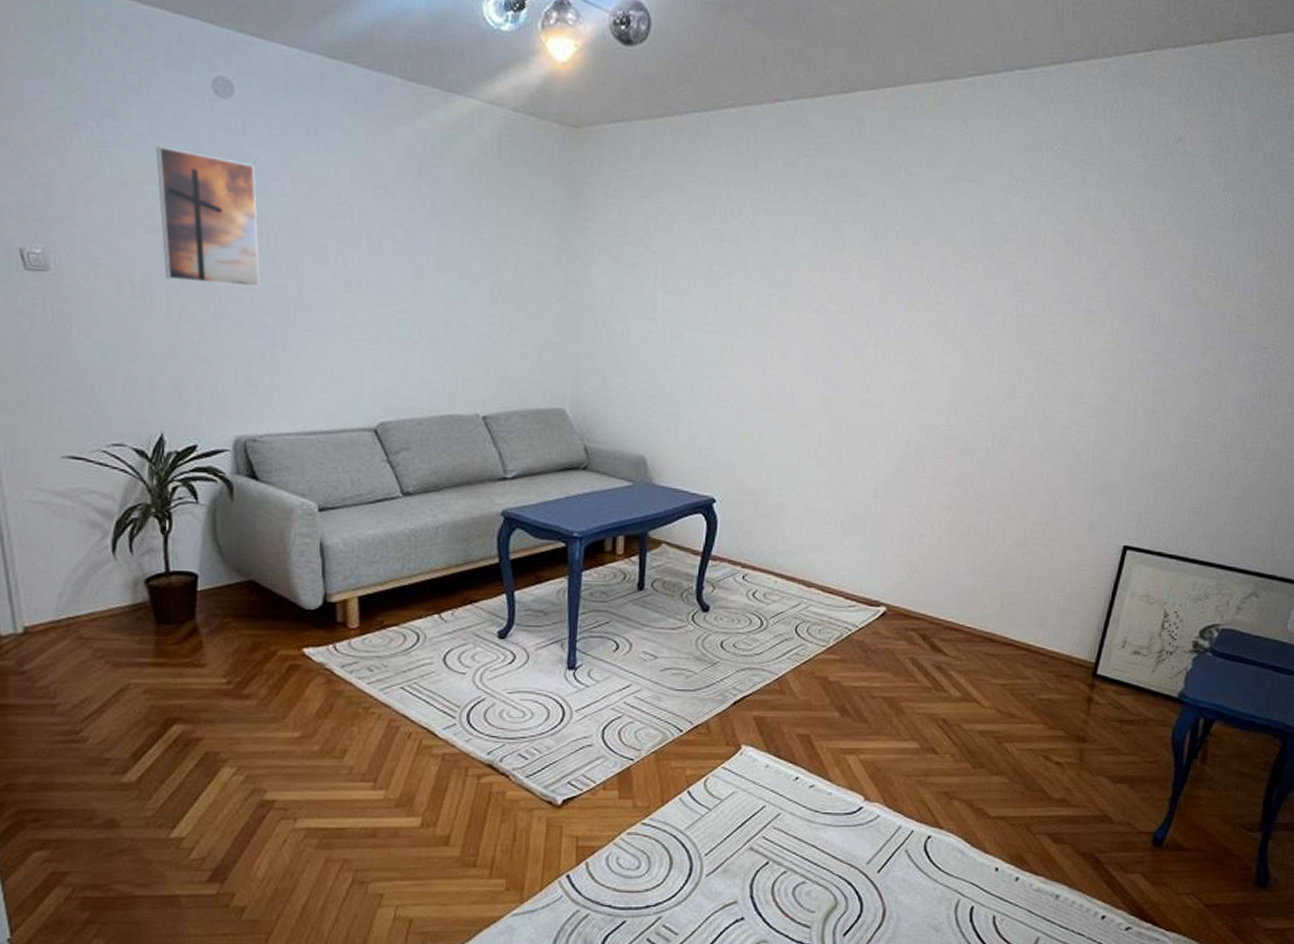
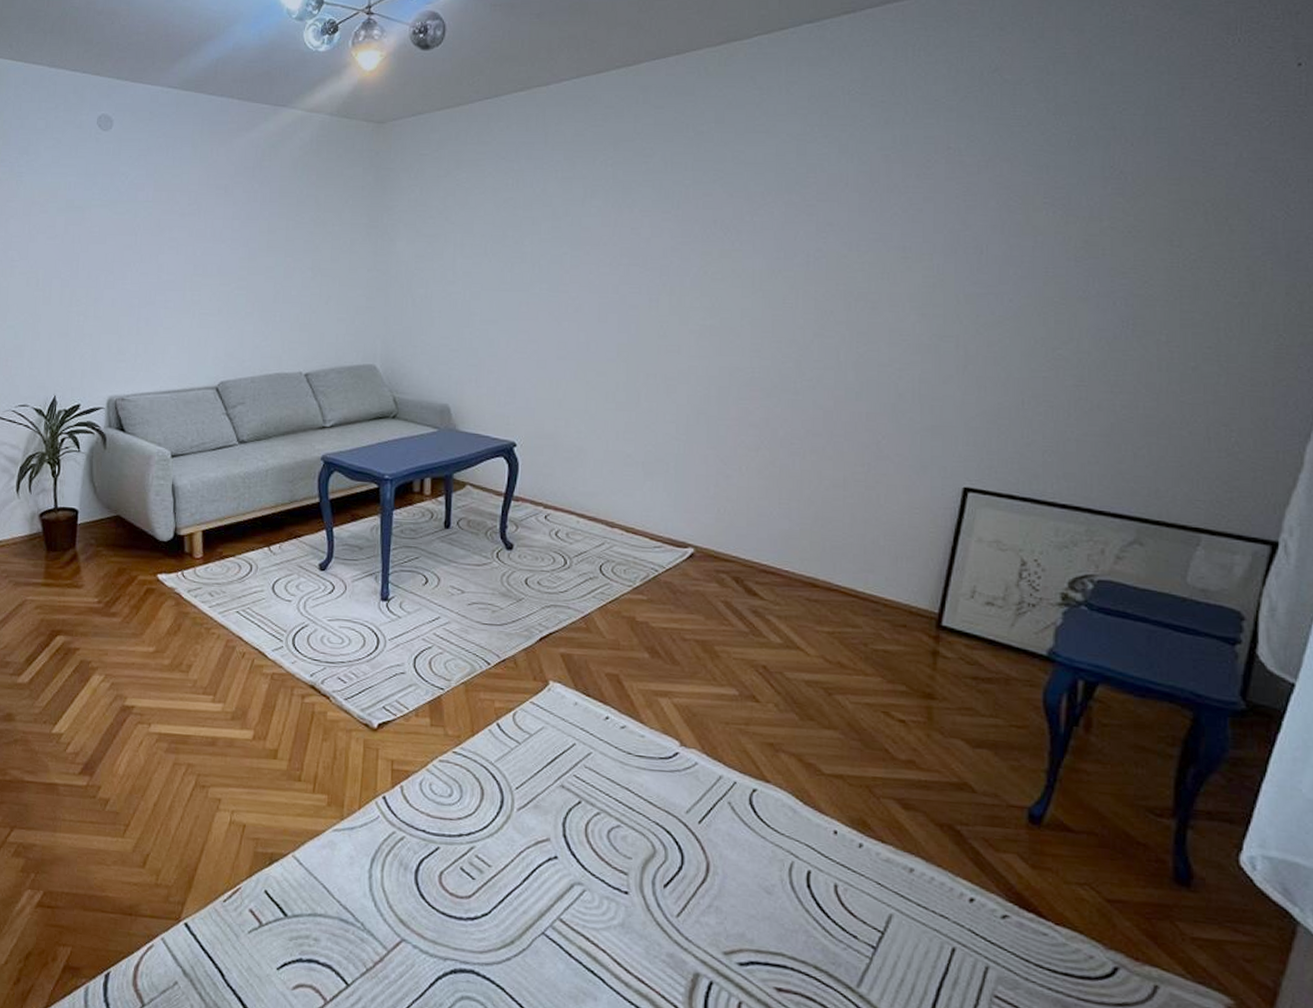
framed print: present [155,145,260,287] -> none [56,172,129,275]

